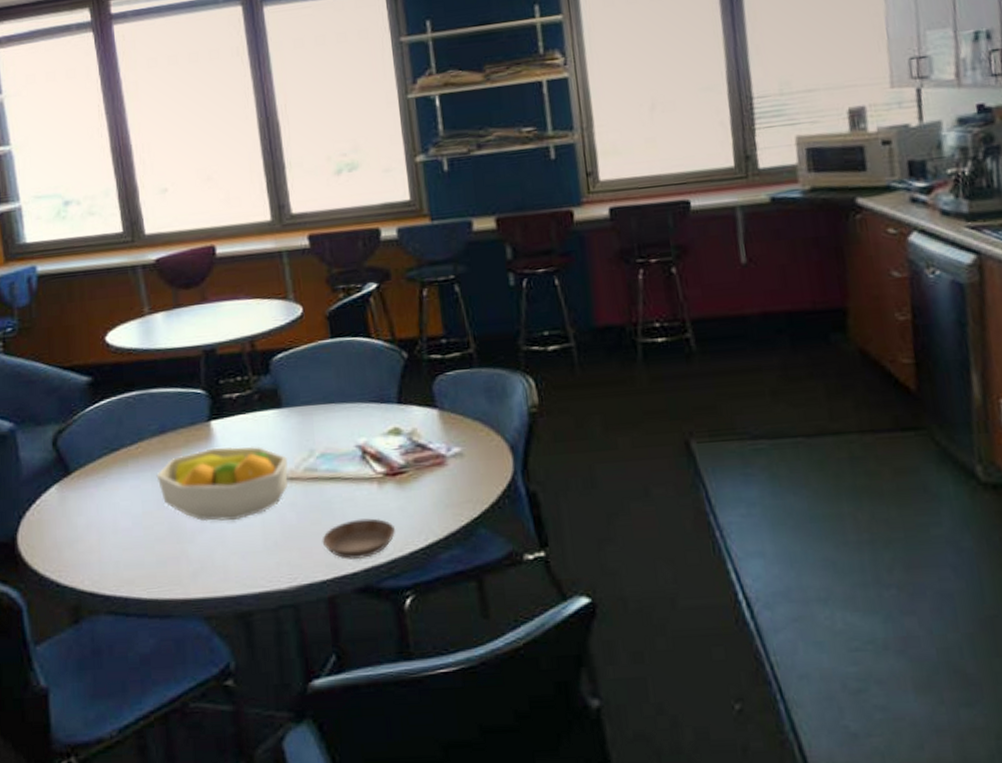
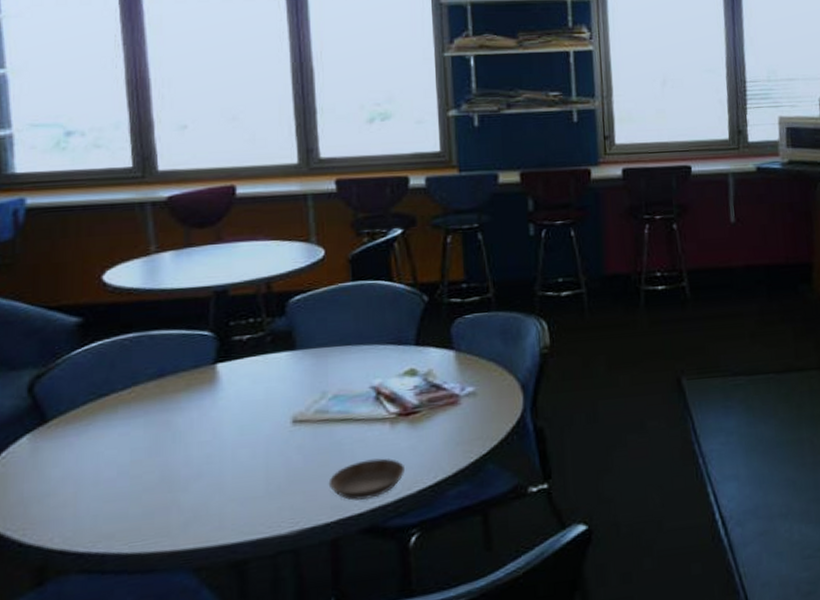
fruit bowl: present [156,446,288,522] -> none [150,388,299,468]

